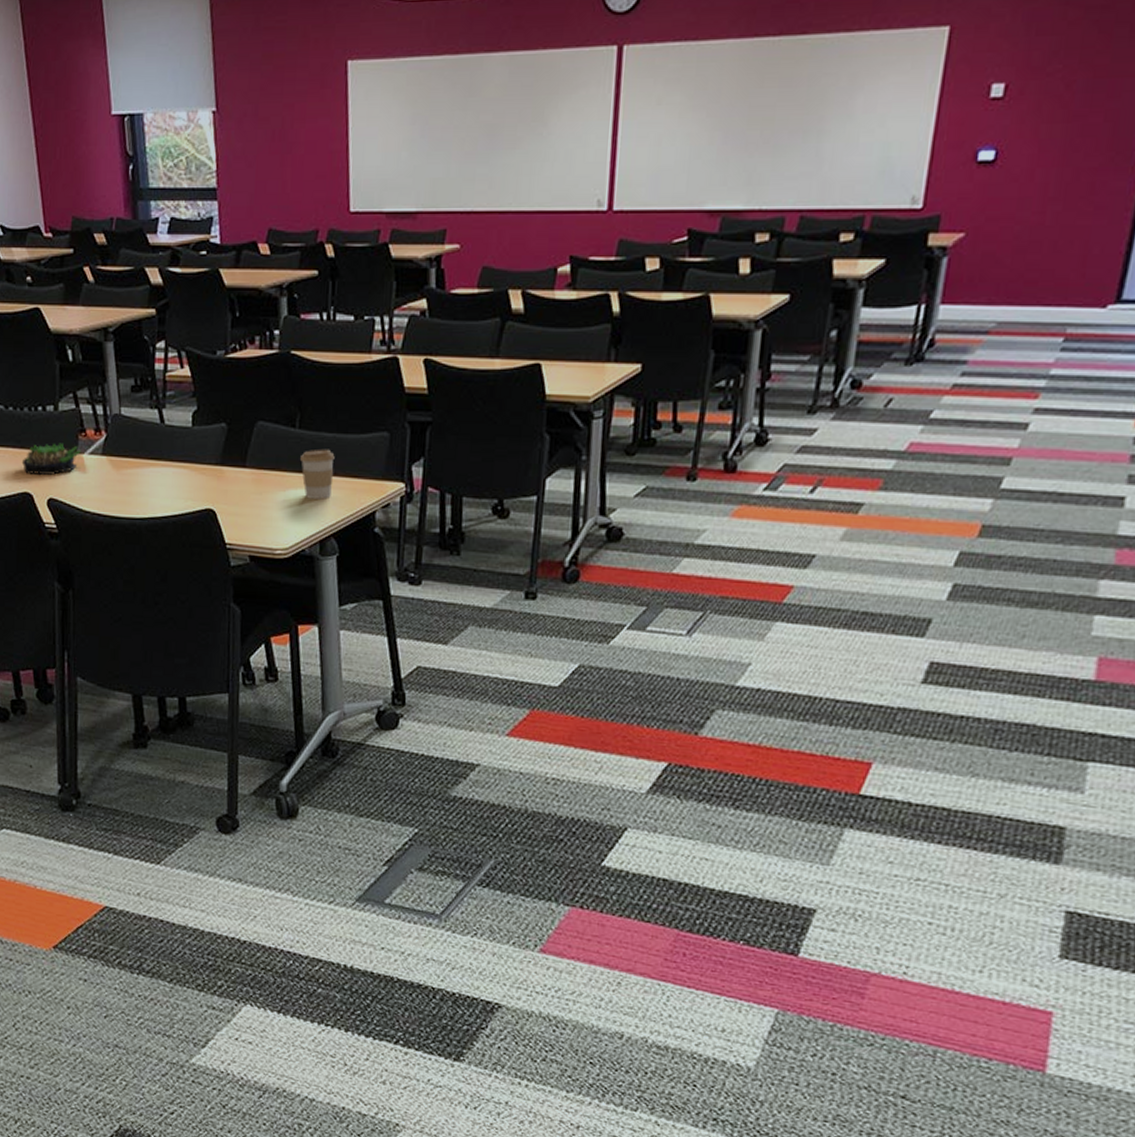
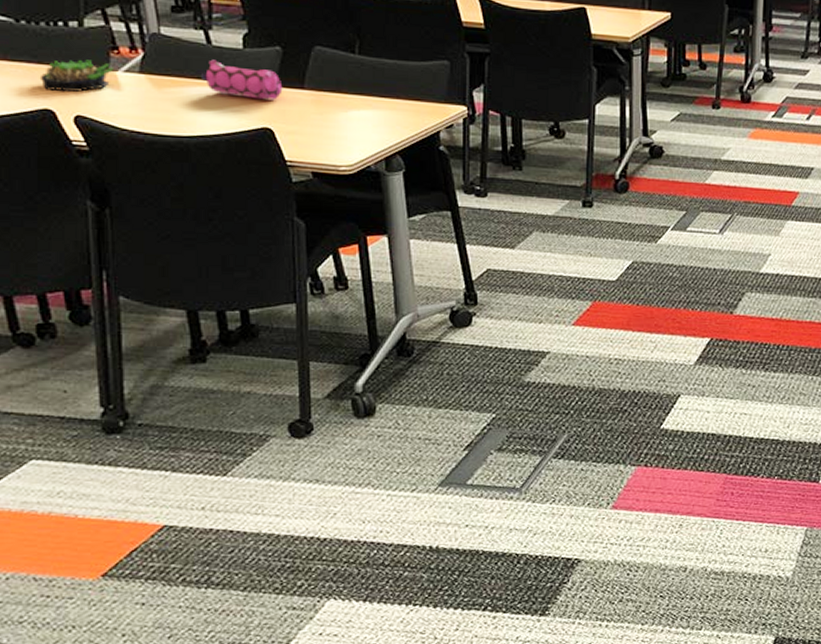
pencil case: none [153,439,226,480] -> present [200,59,283,100]
coffee cup: present [300,449,335,500] -> none [362,74,397,120]

